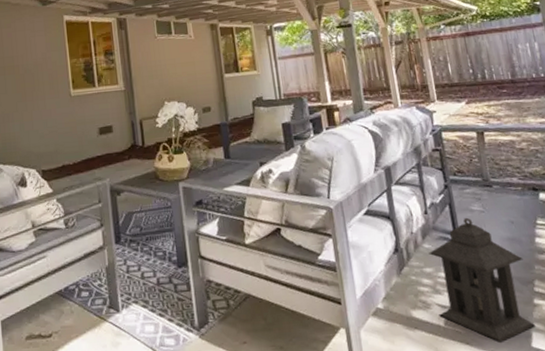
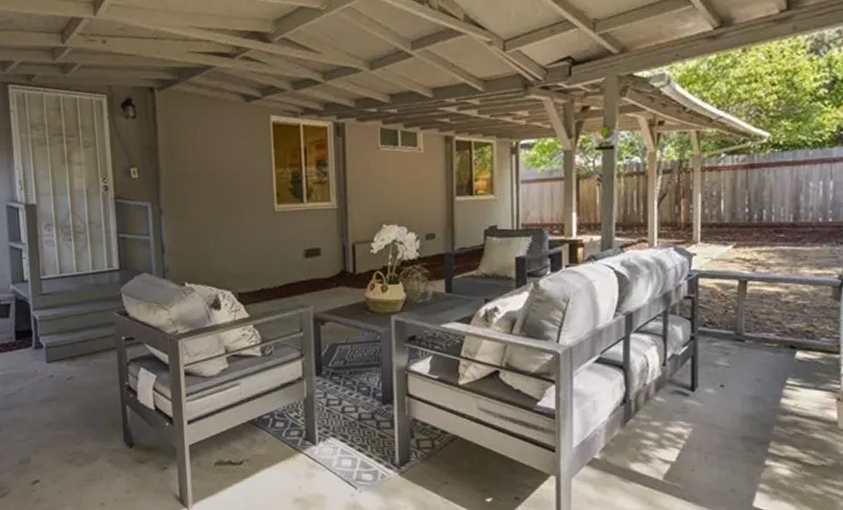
lantern: present [429,217,535,342] -> none [659,372,763,500]

